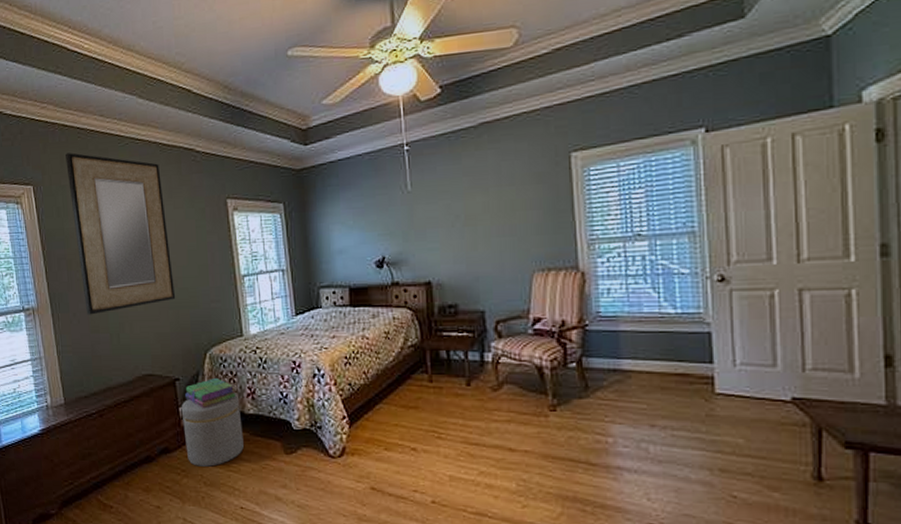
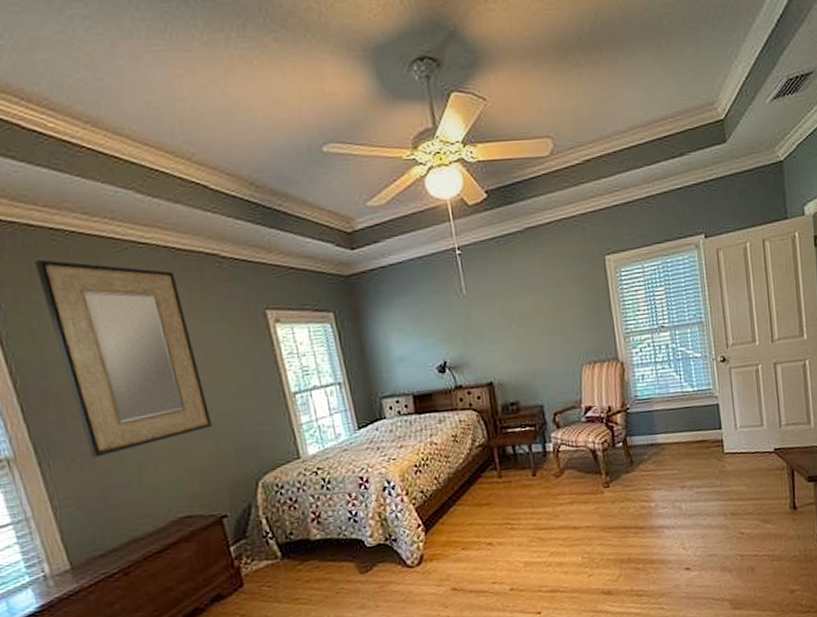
ottoman: present [181,392,244,467] -> none [232,519,313,607]
stack of books: present [185,377,236,409] -> none [236,507,298,544]

